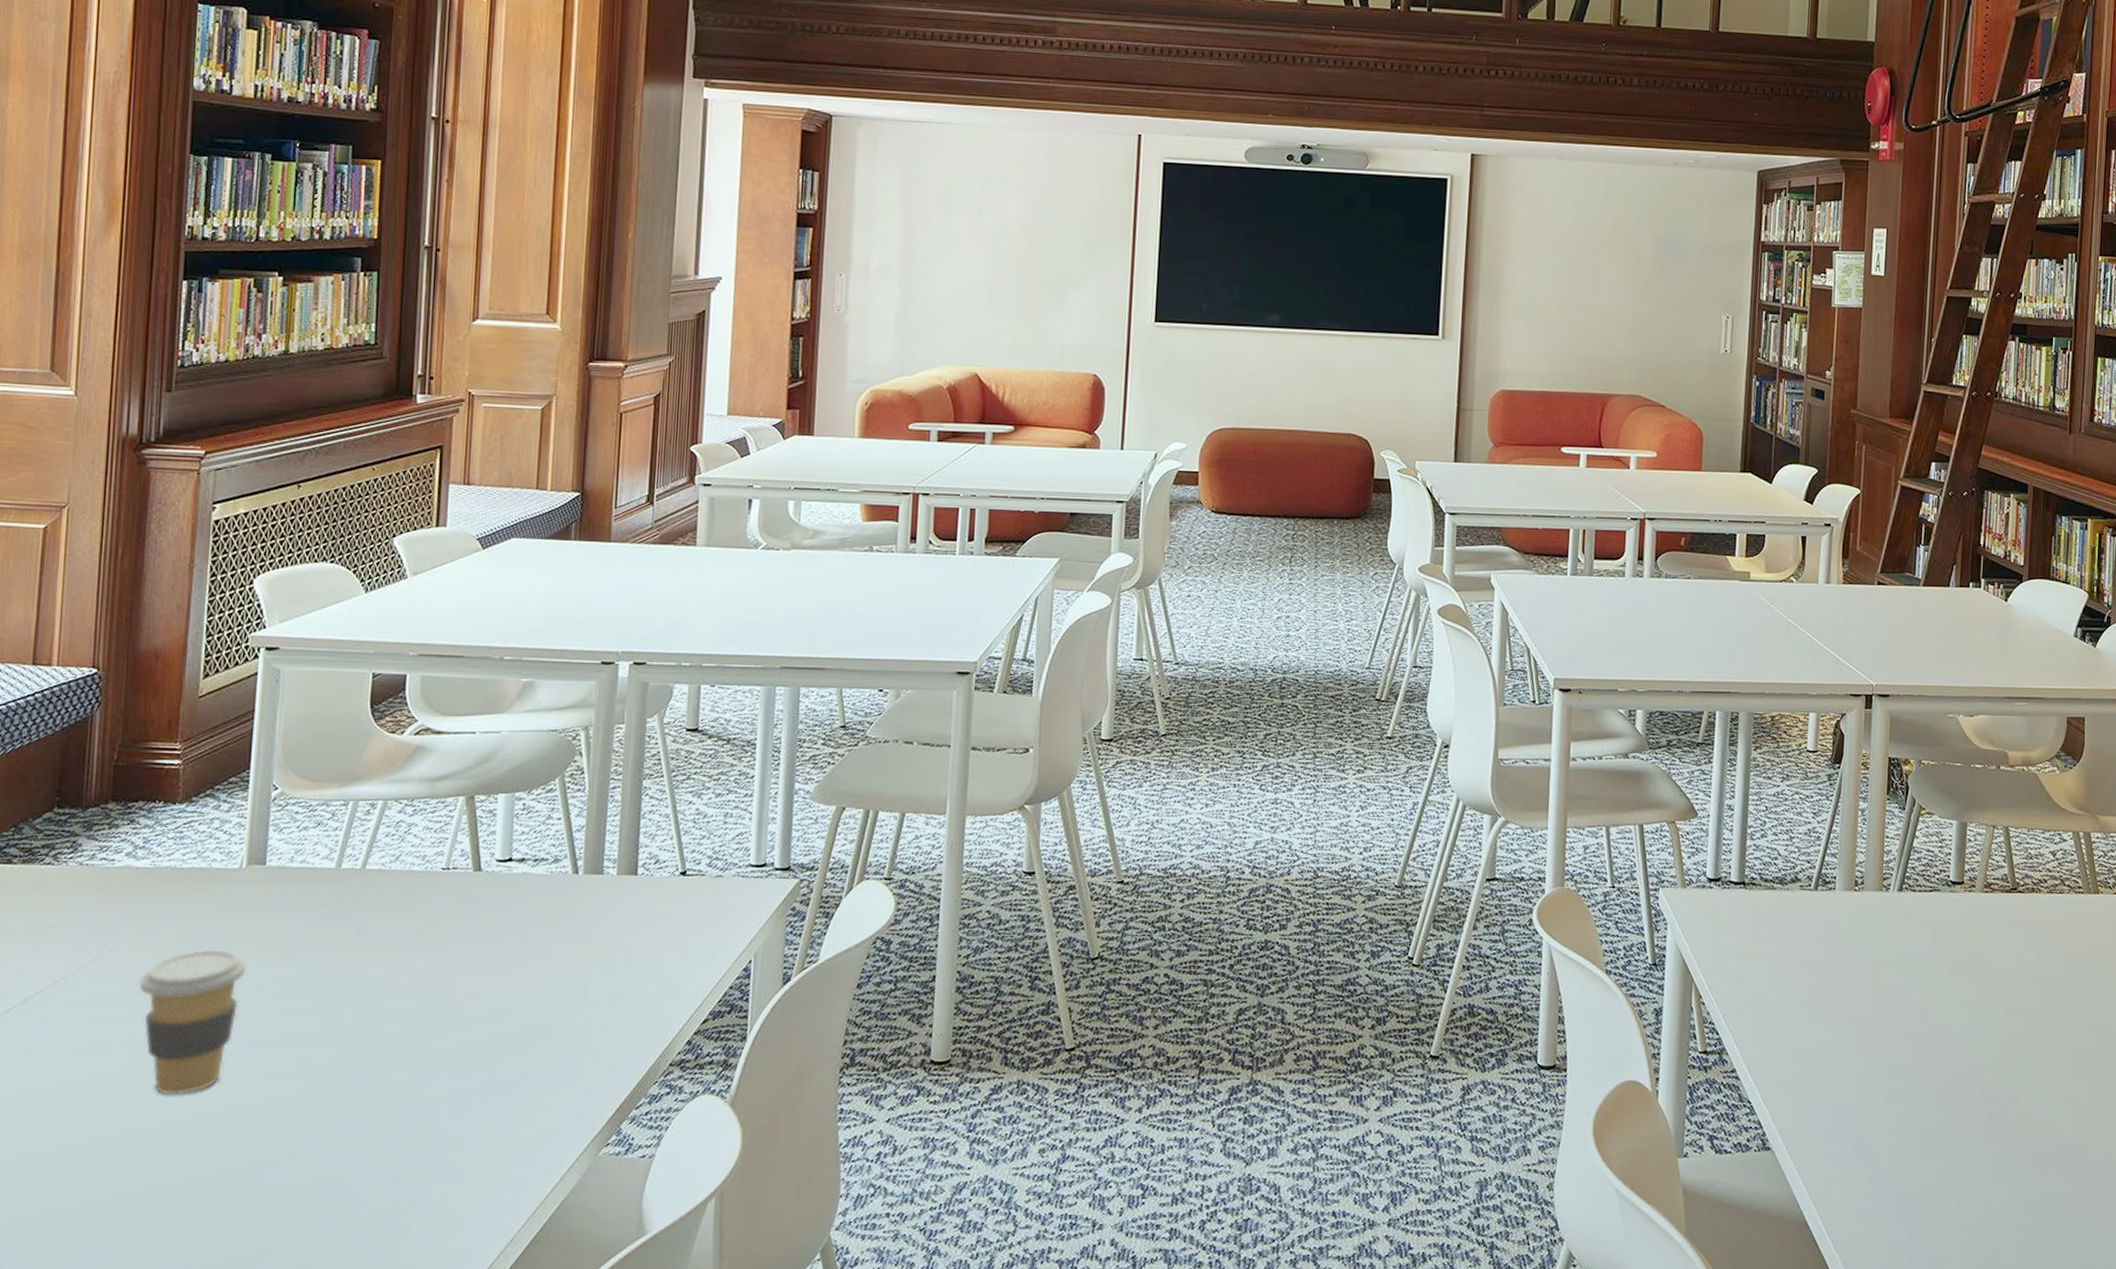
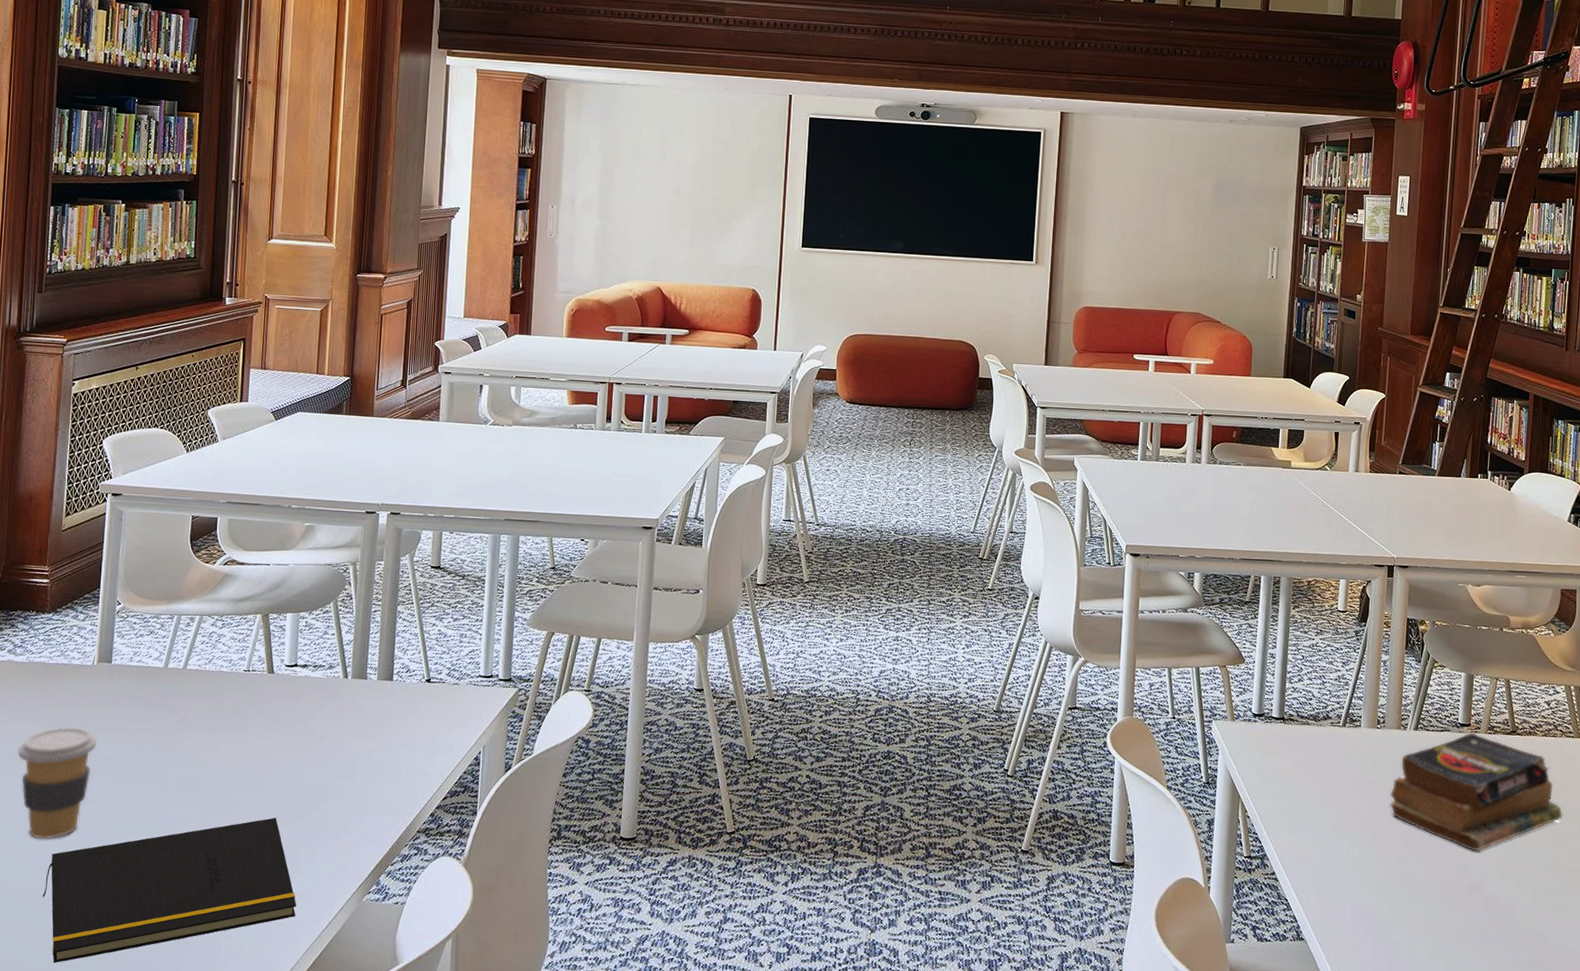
notepad: none [173,1055,513,1256] -> present [42,818,297,964]
books: none [1870,891,2073,1034] -> present [1390,732,1563,851]

